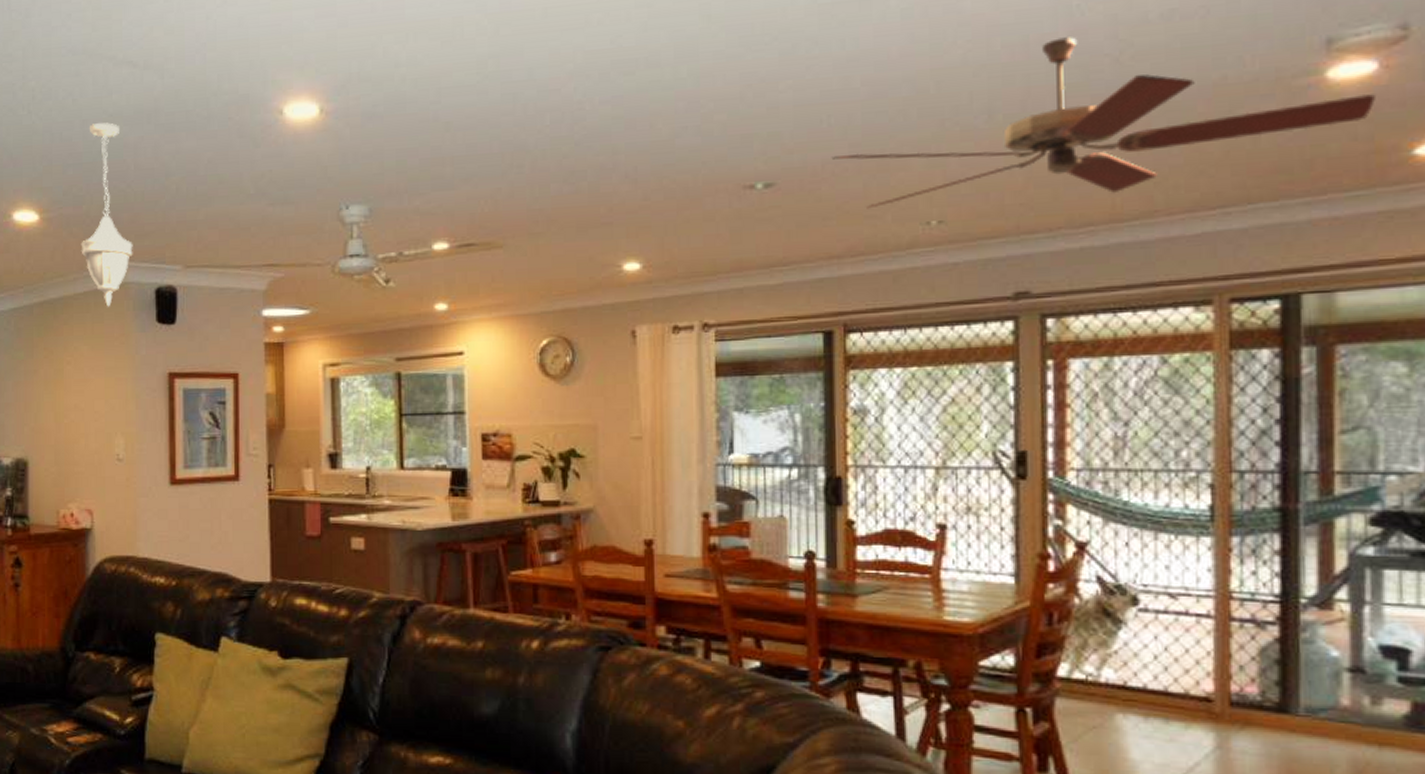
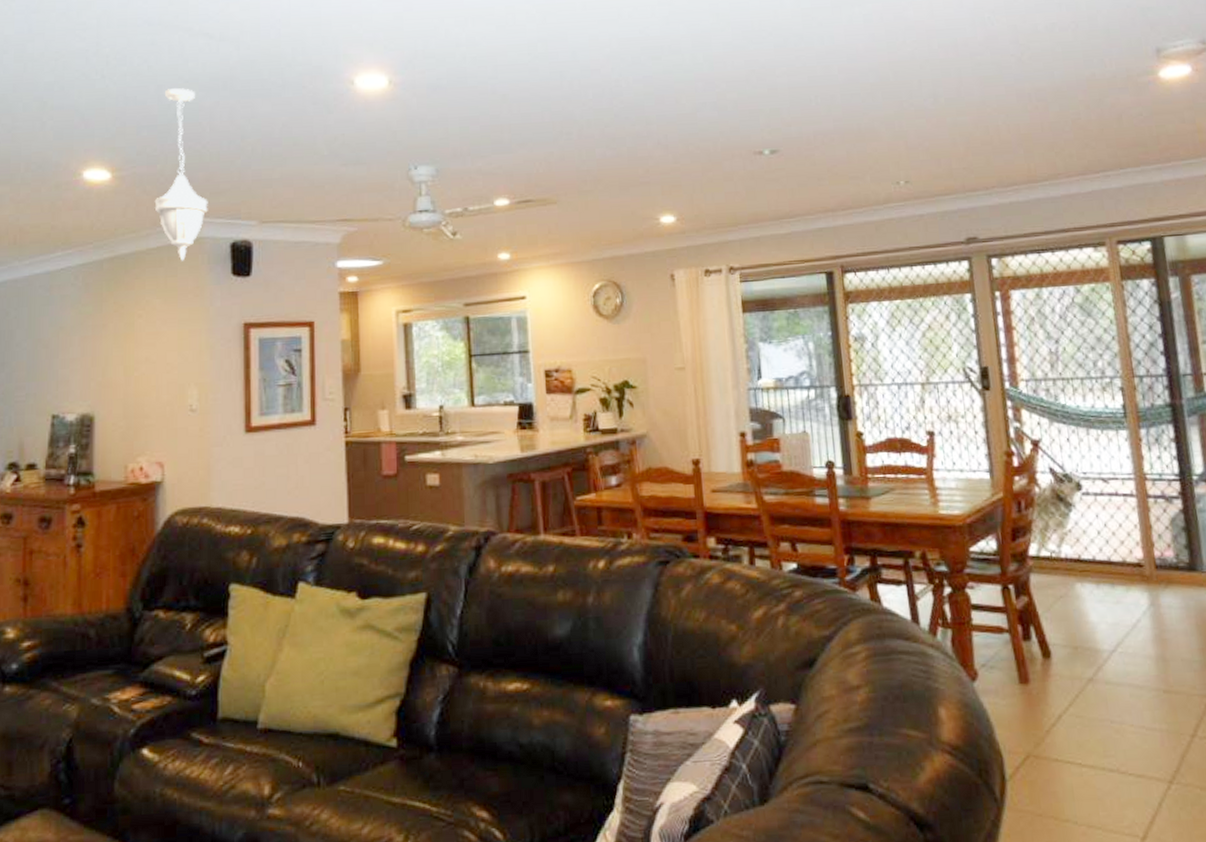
ceiling fan: present [831,37,1375,209] -> none [820,41,1193,172]

